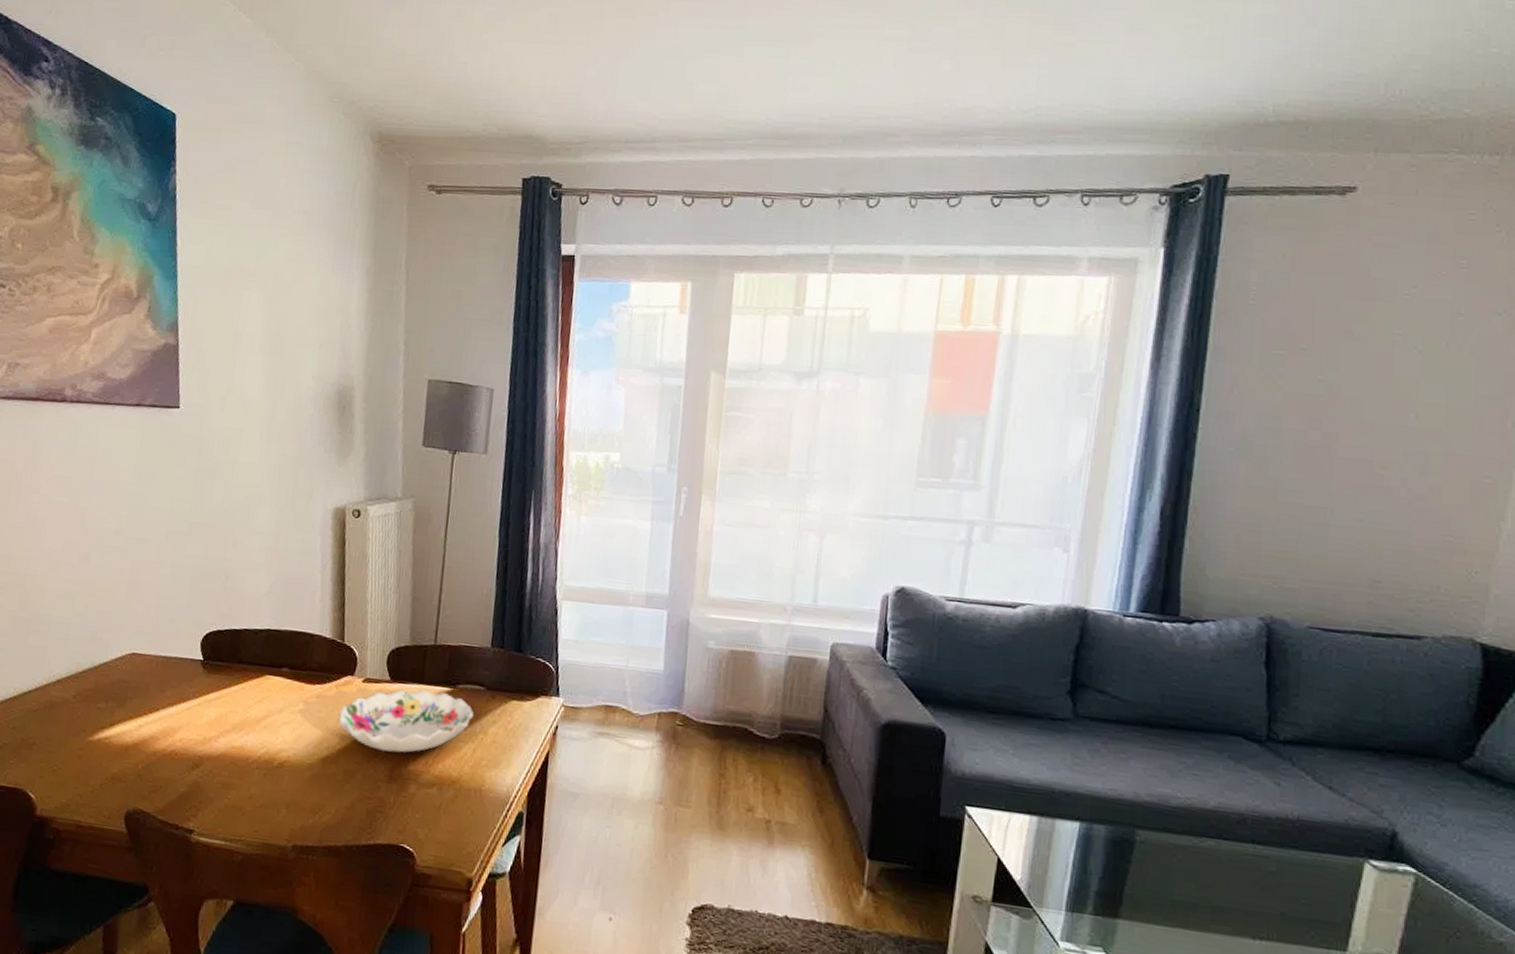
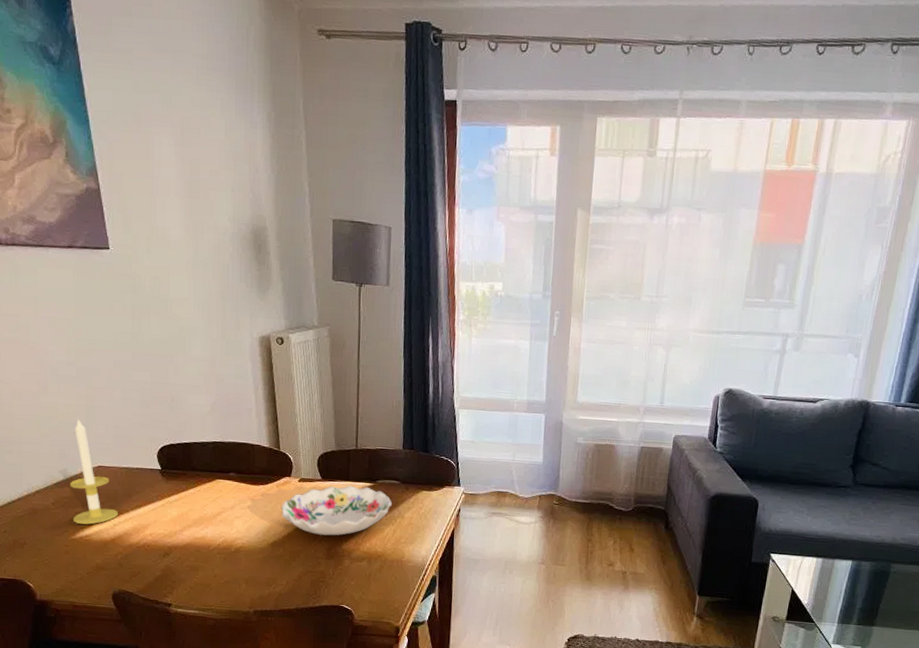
candle: none [93,595,147,724] -> present [69,418,118,525]

